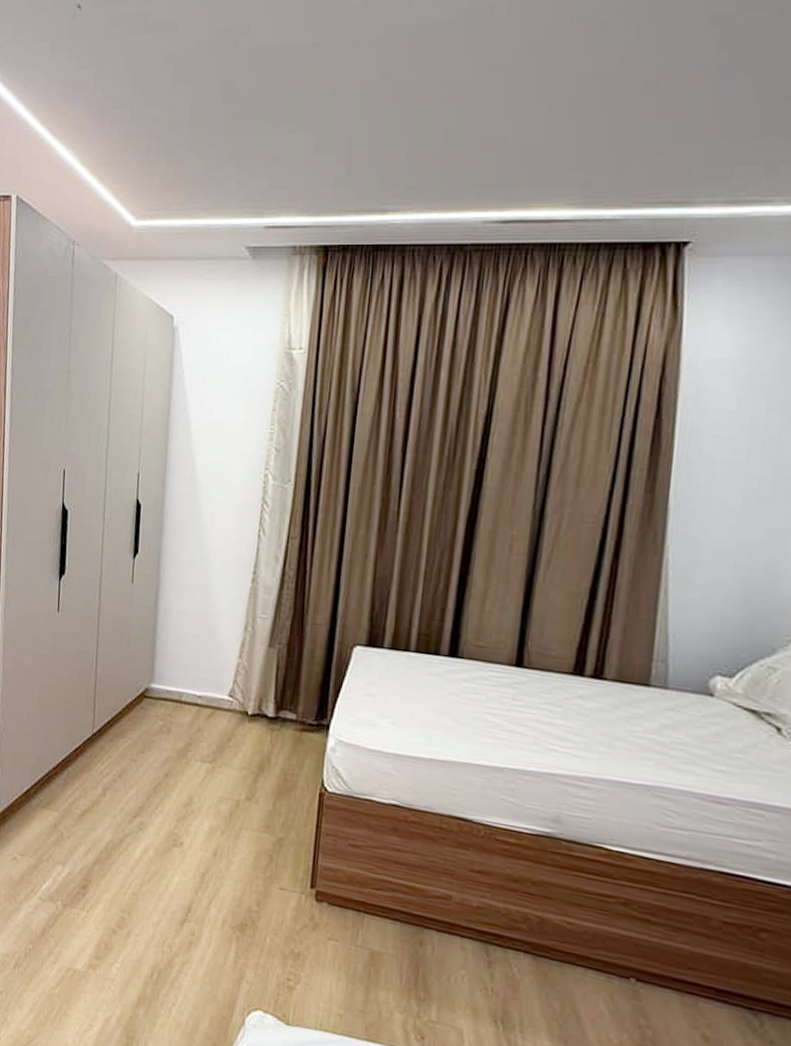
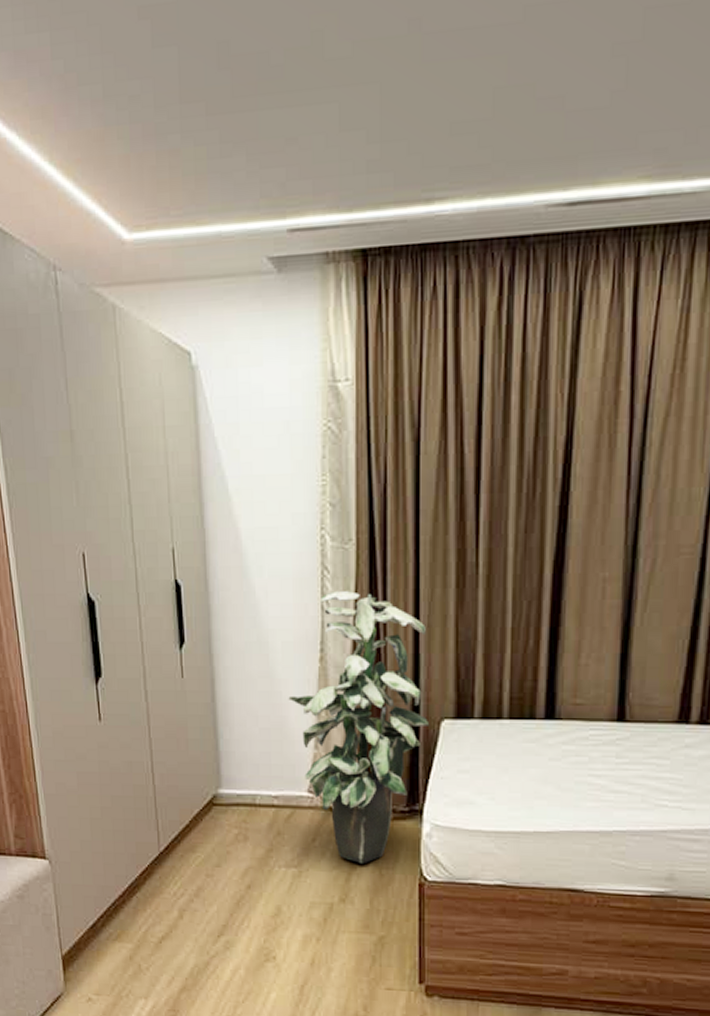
indoor plant: none [221,523,348,768] -> present [288,591,430,864]

